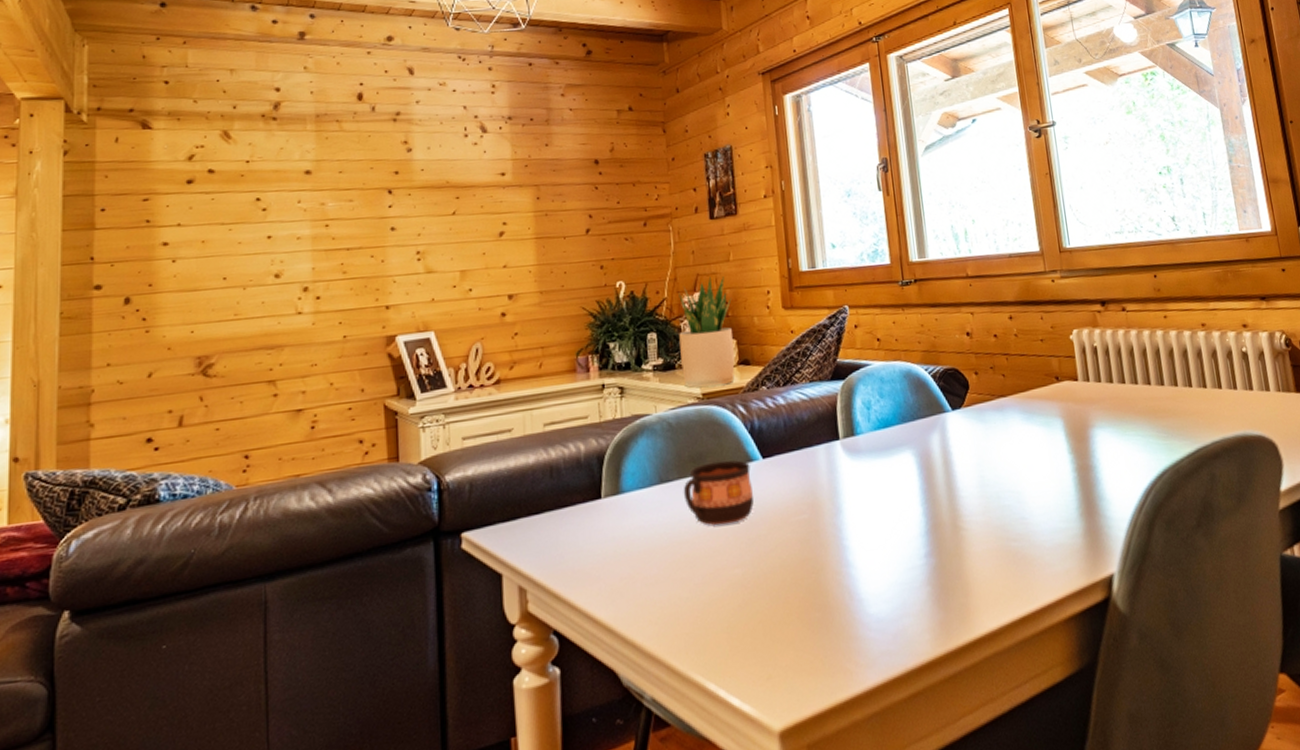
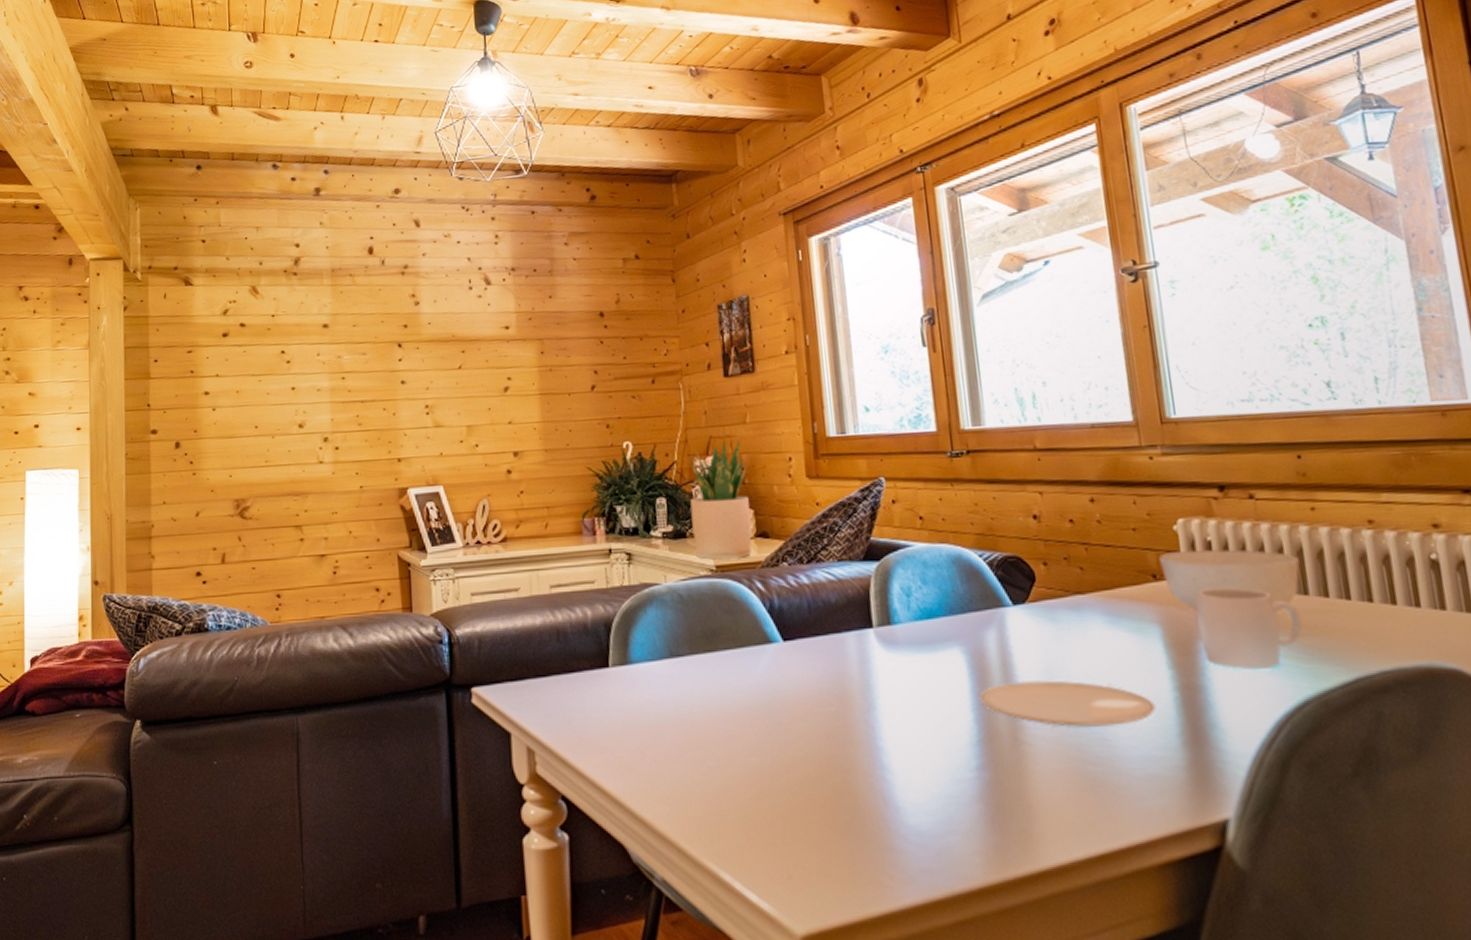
cup: present [683,460,754,526] -> none [695,639,773,708]
plate: none [927,470,1061,511] -> present [980,680,1157,727]
bowl: none [1059,352,1158,406] -> present [1158,549,1299,613]
mug: none [1087,383,1160,450] -> present [1196,588,1302,671]

